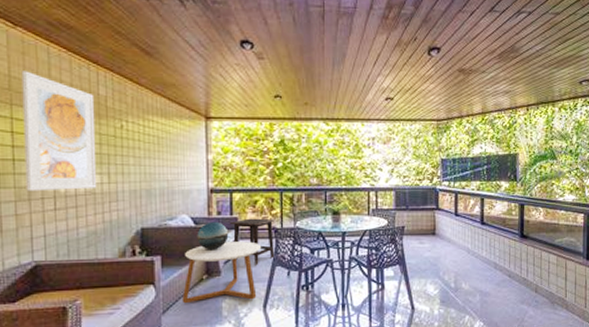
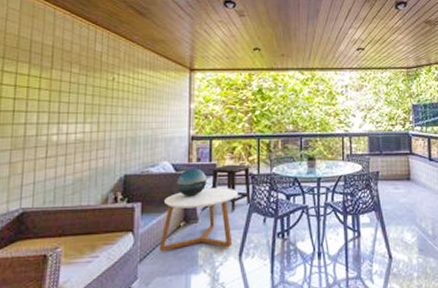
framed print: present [21,70,97,192] -> none [22,31,91,141]

